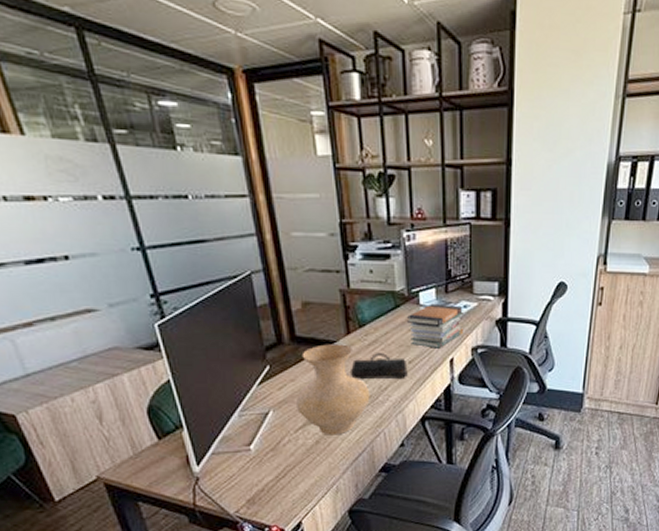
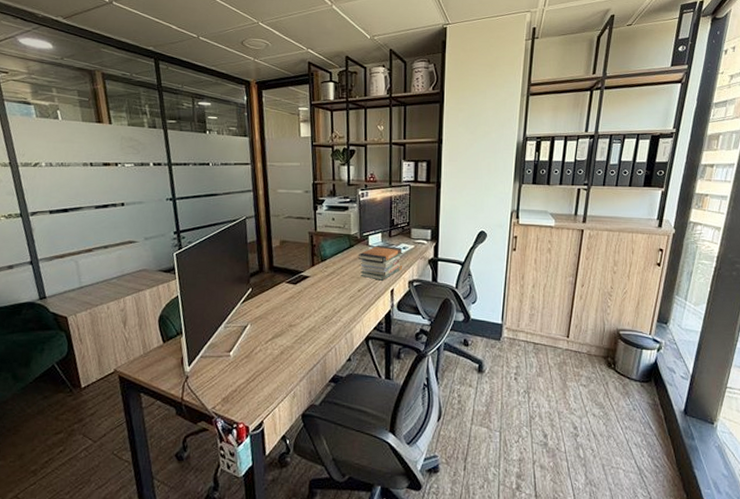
vase: present [297,344,370,435] -> none [269,273,326,348]
pencil case: present [349,353,408,380] -> none [311,282,357,305]

